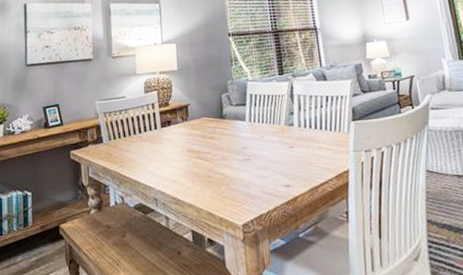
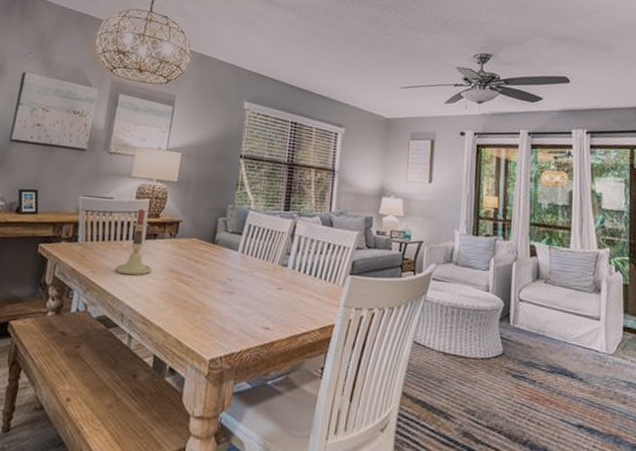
candlestick: none [141,101,173,164] -> present [115,209,152,276]

